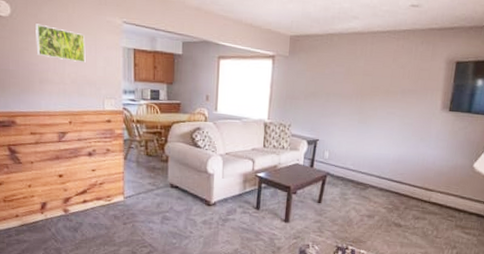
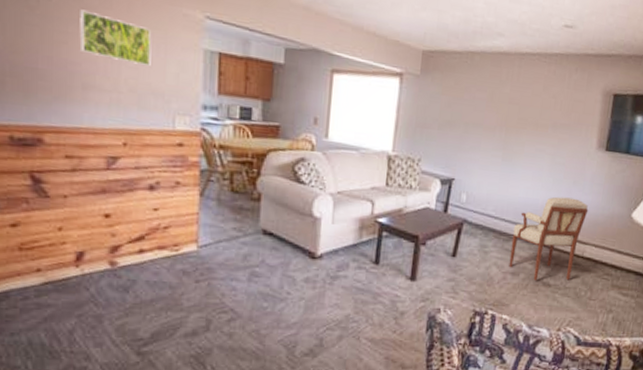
armchair: none [365,151,434,222] -> present [509,196,589,281]

